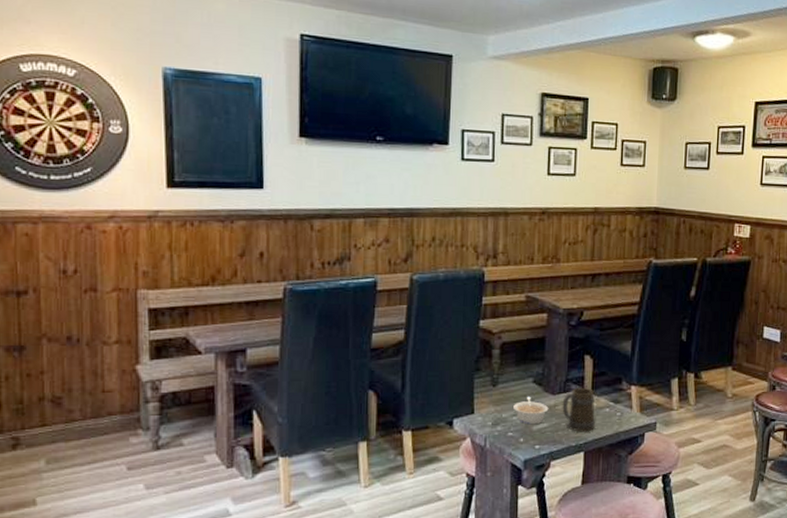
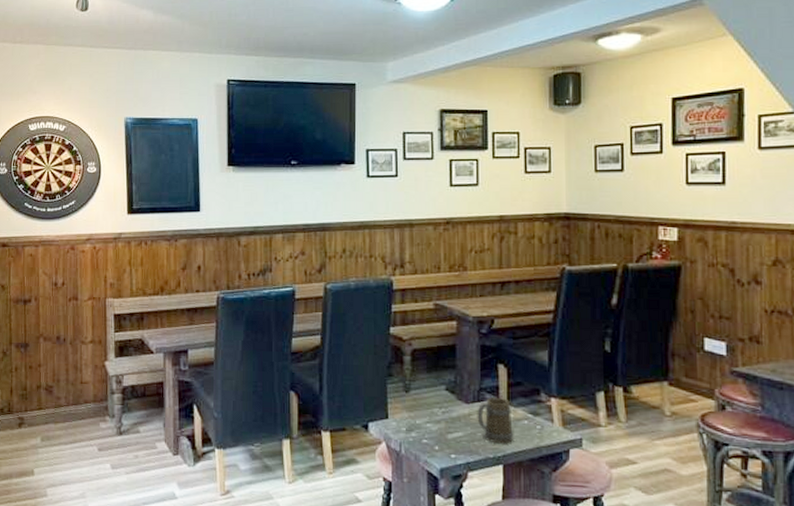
legume: present [513,396,549,425] -> none [427,404,463,433]

